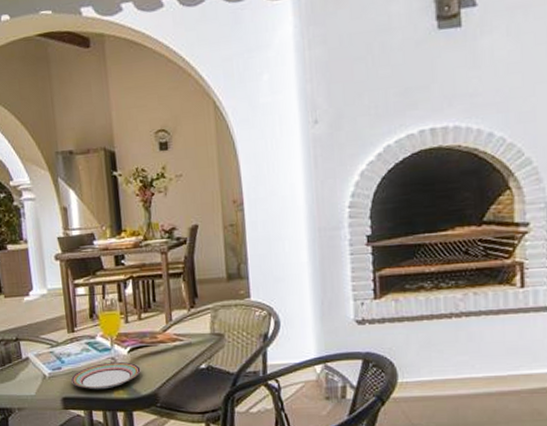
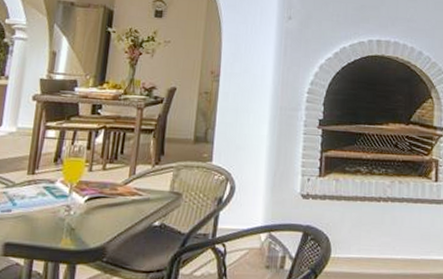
plate: present [70,362,141,390] -> none [18,210,94,238]

